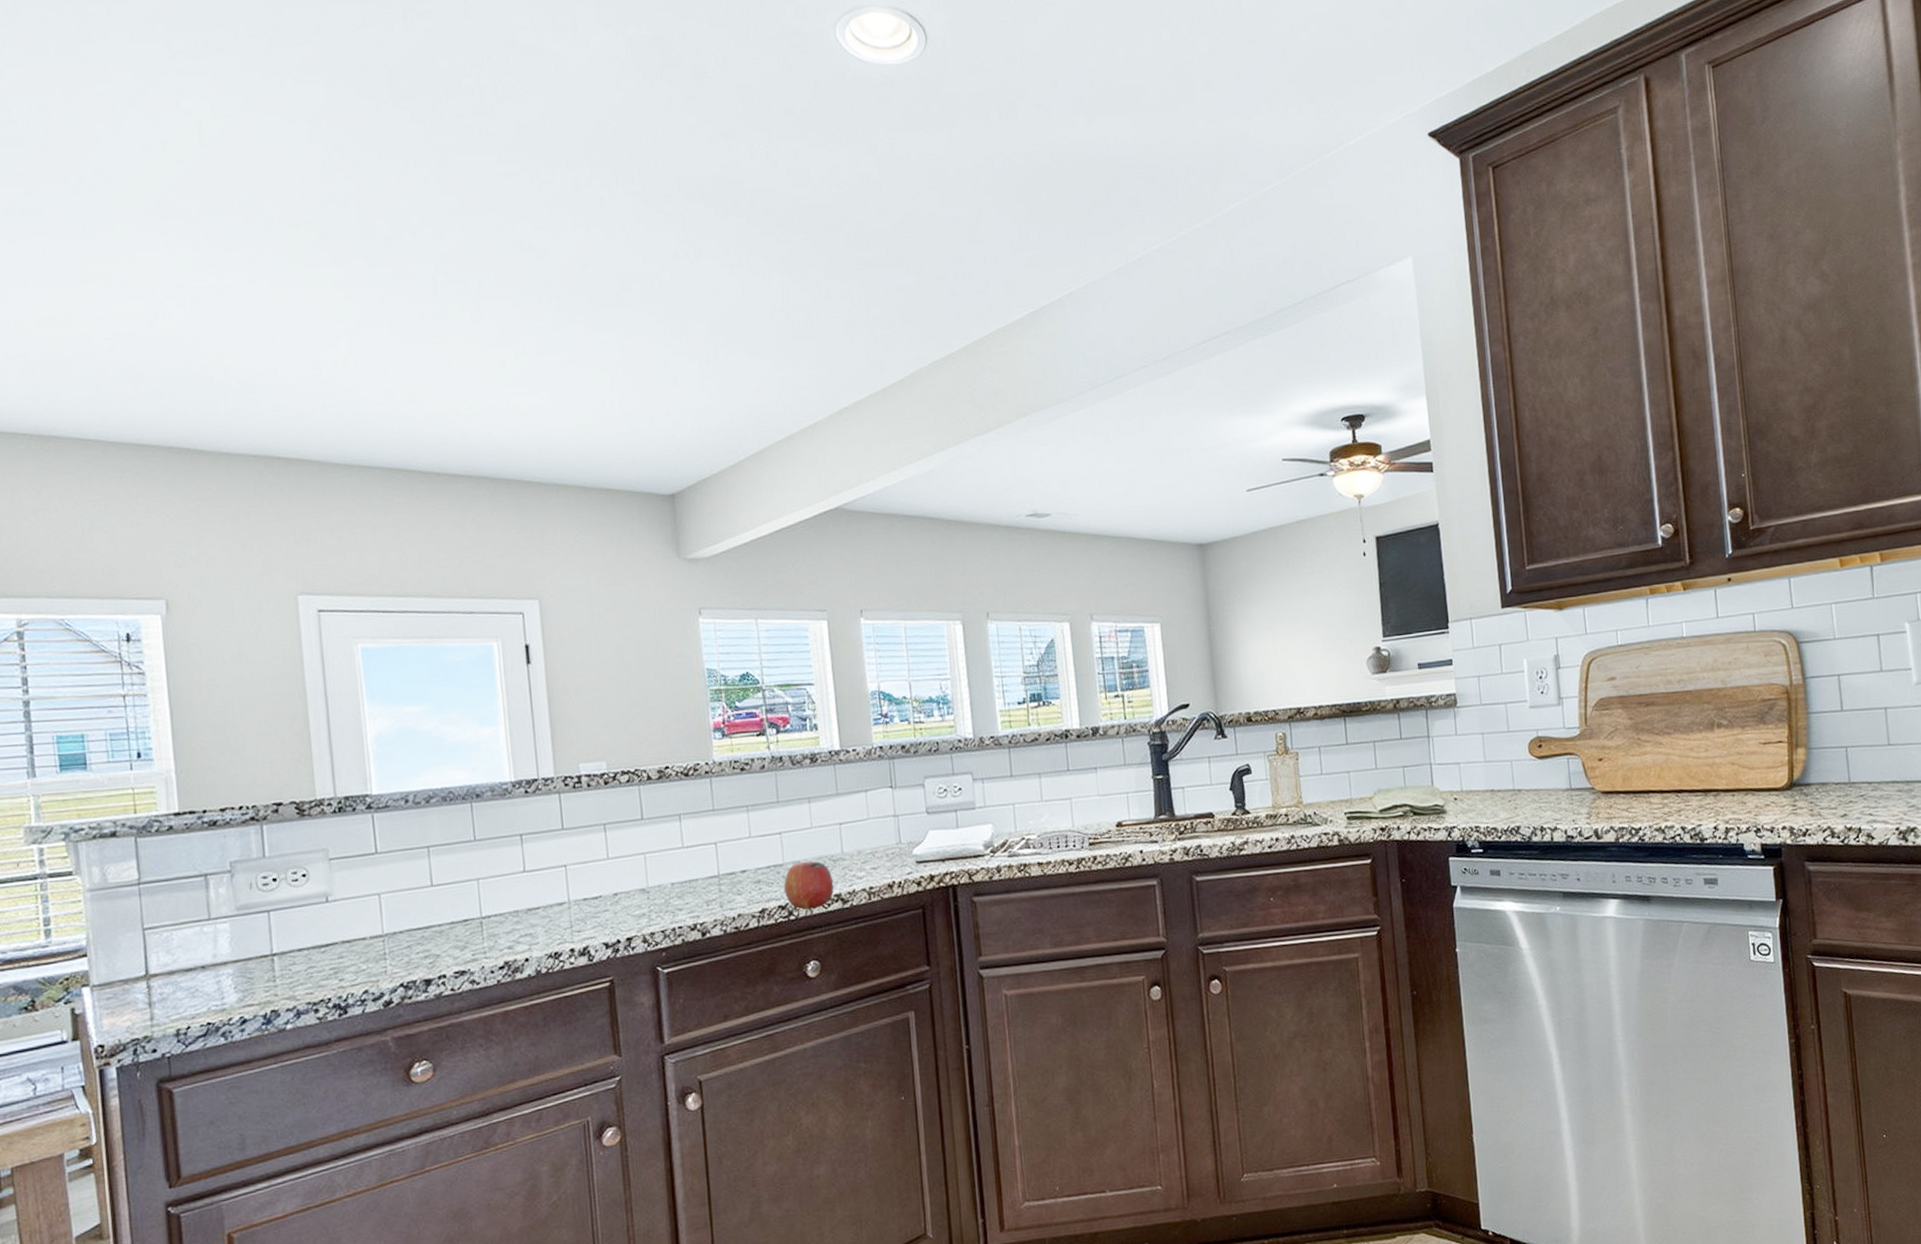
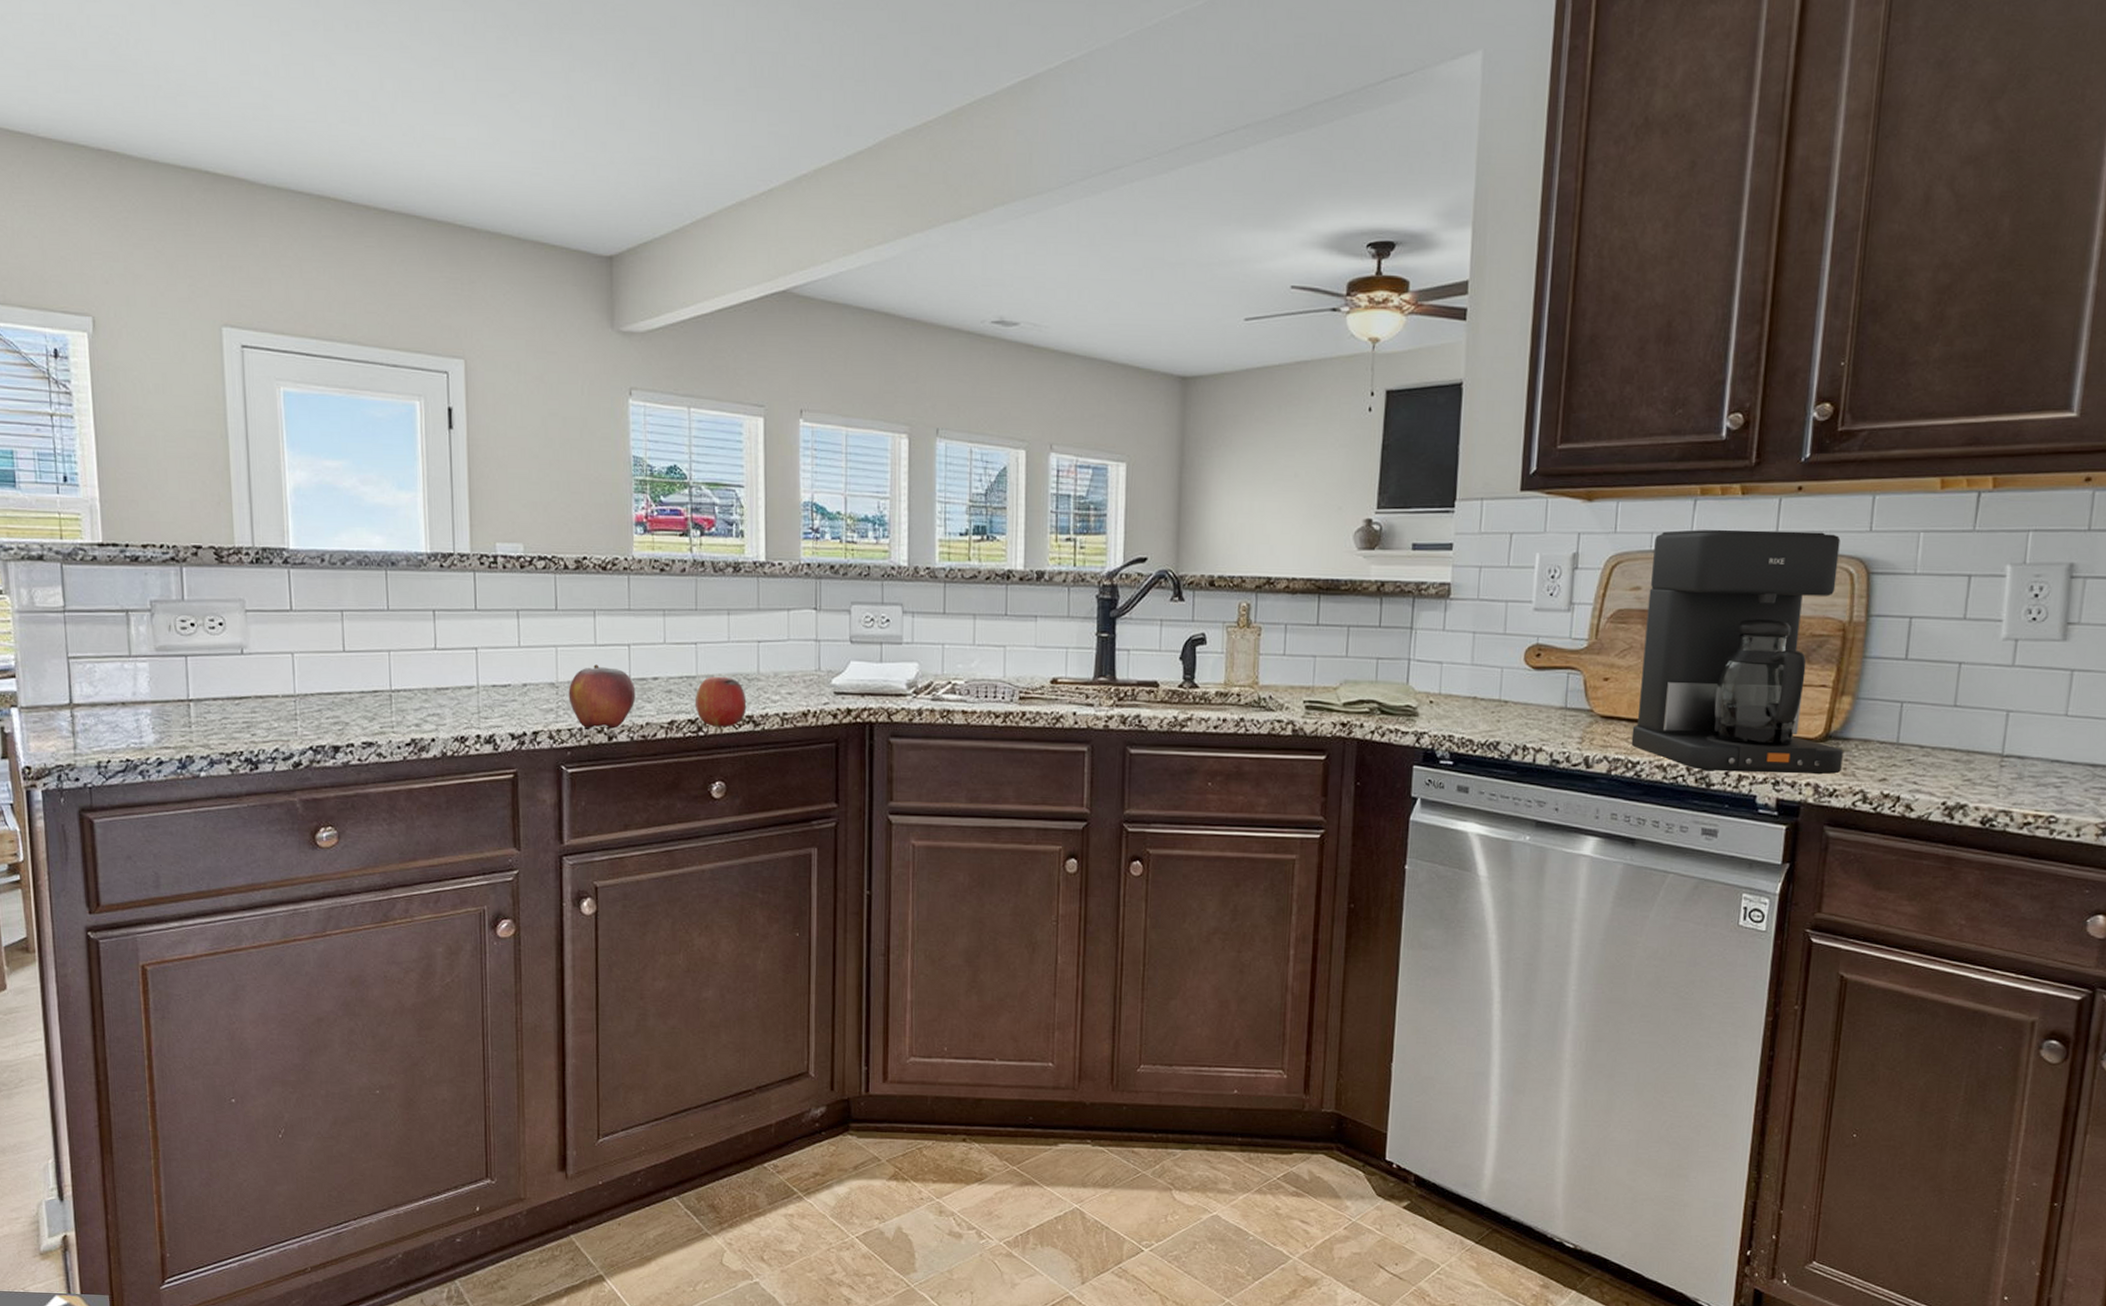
fruit: none [659,865,726,928] -> present [568,664,636,729]
coffee maker: none [1620,613,1809,828] -> present [1631,529,1843,775]

